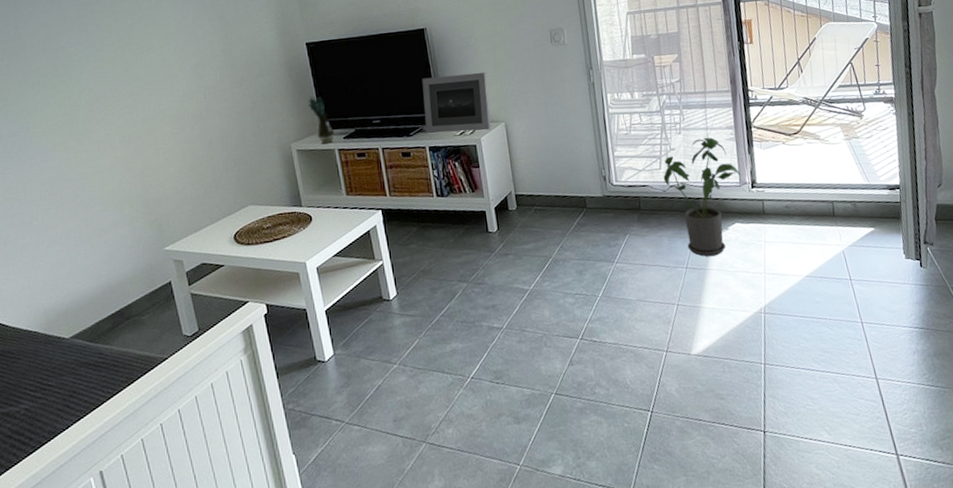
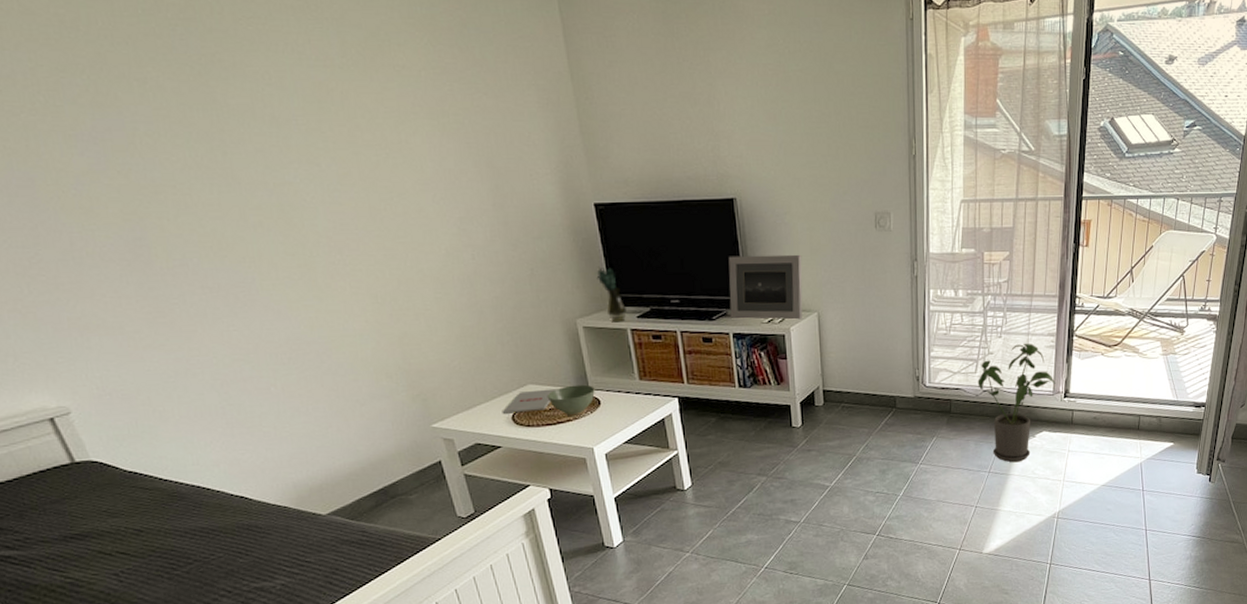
magazine: none [225,208,275,234] -> present [502,388,558,414]
bowl: none [265,202,307,234] -> present [547,384,595,417]

